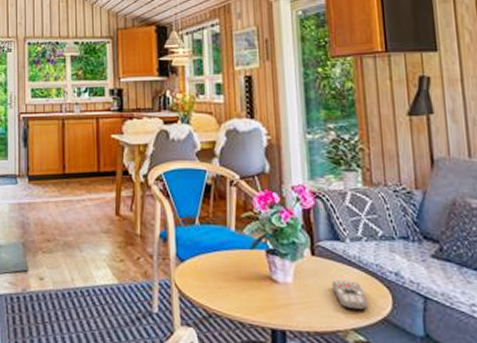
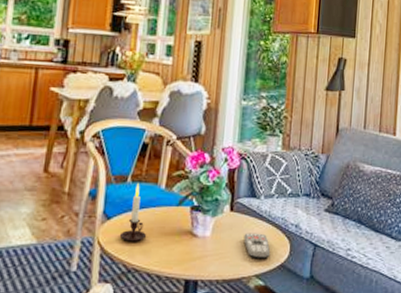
candle: none [195,225,223,286] -> present [119,183,147,242]

